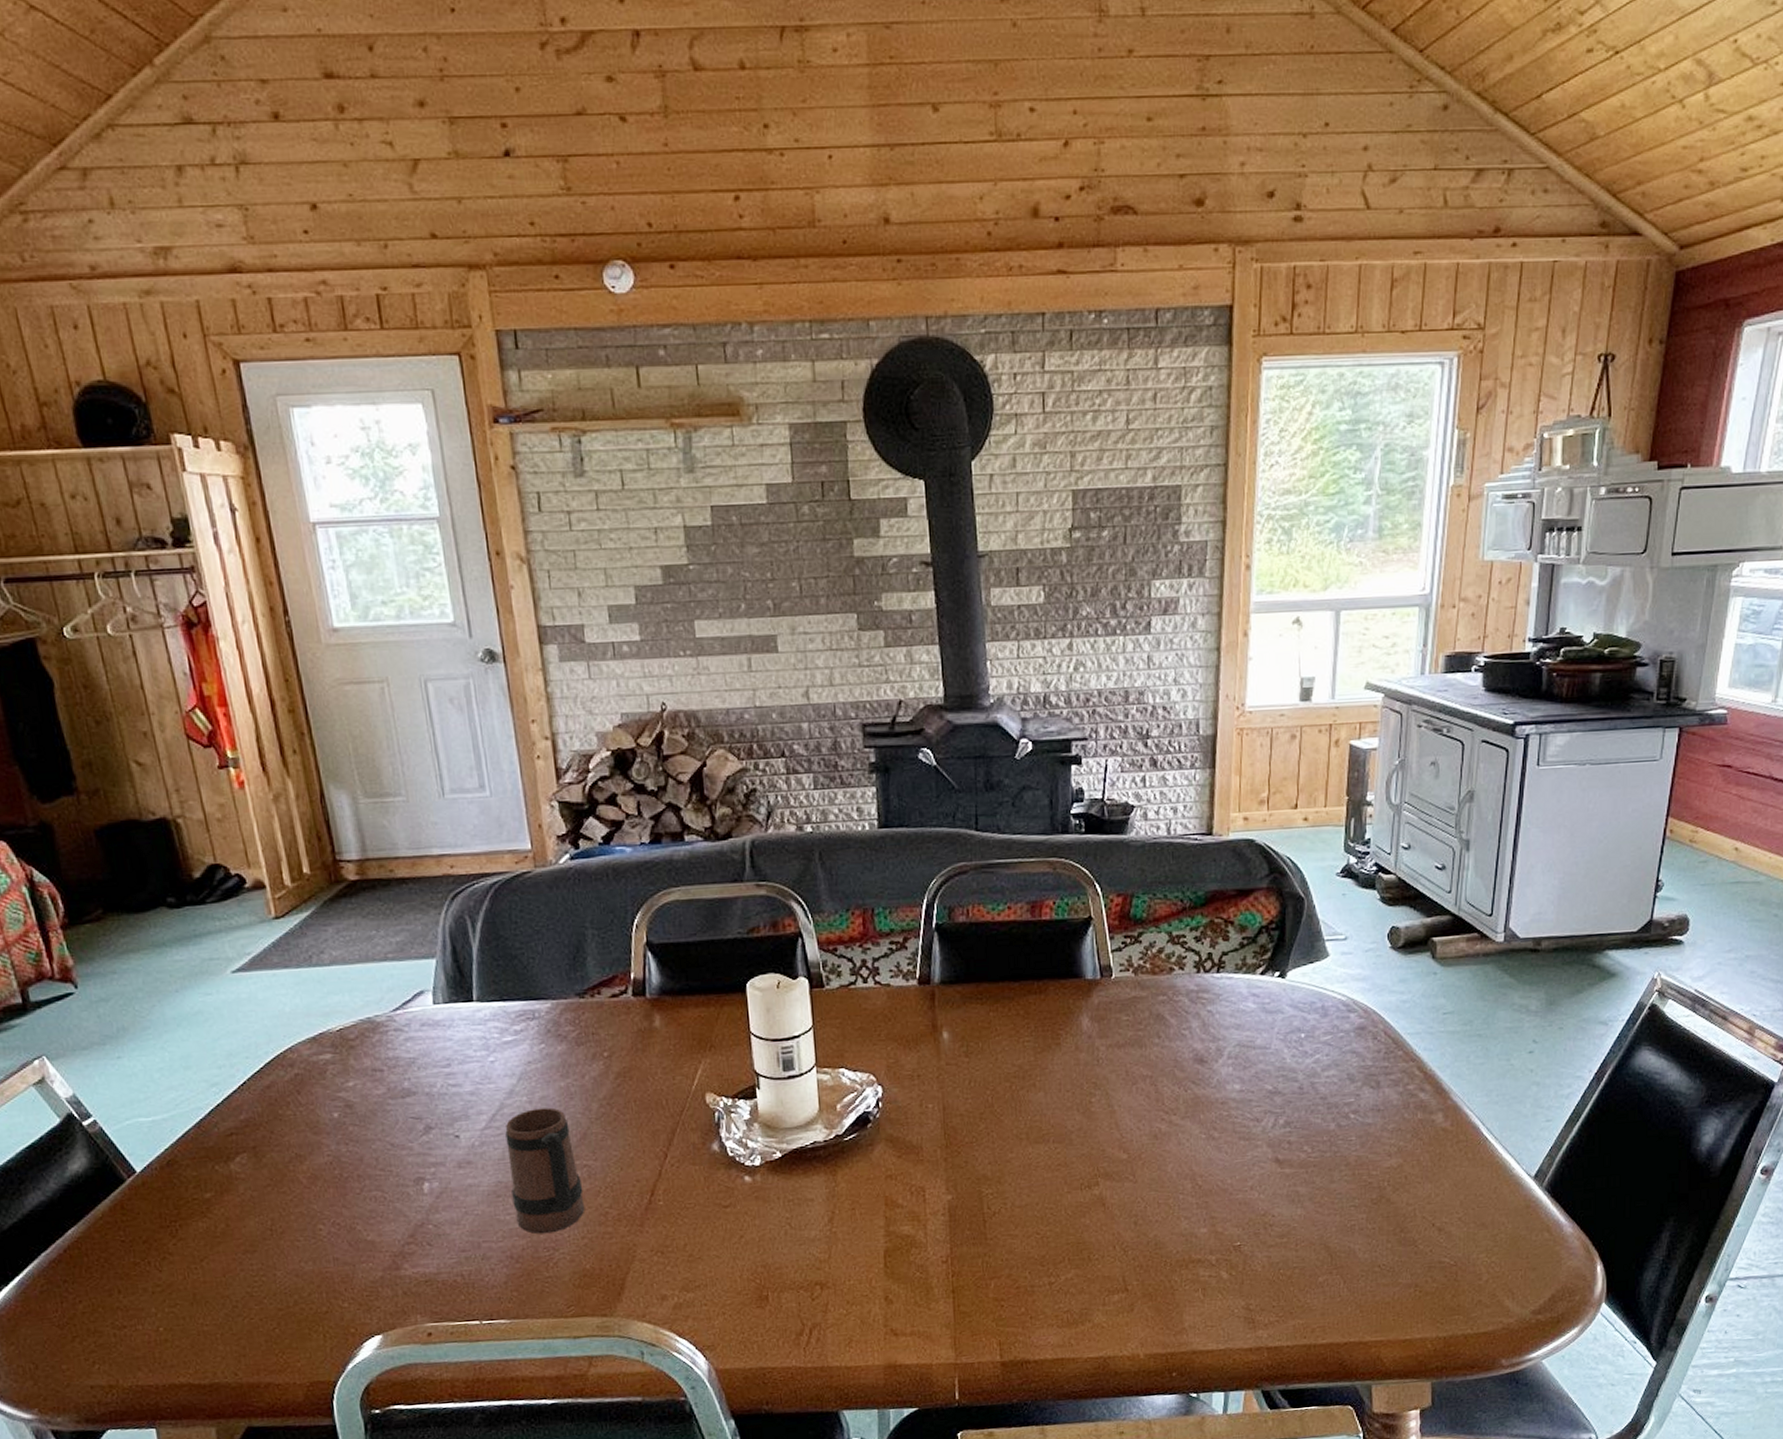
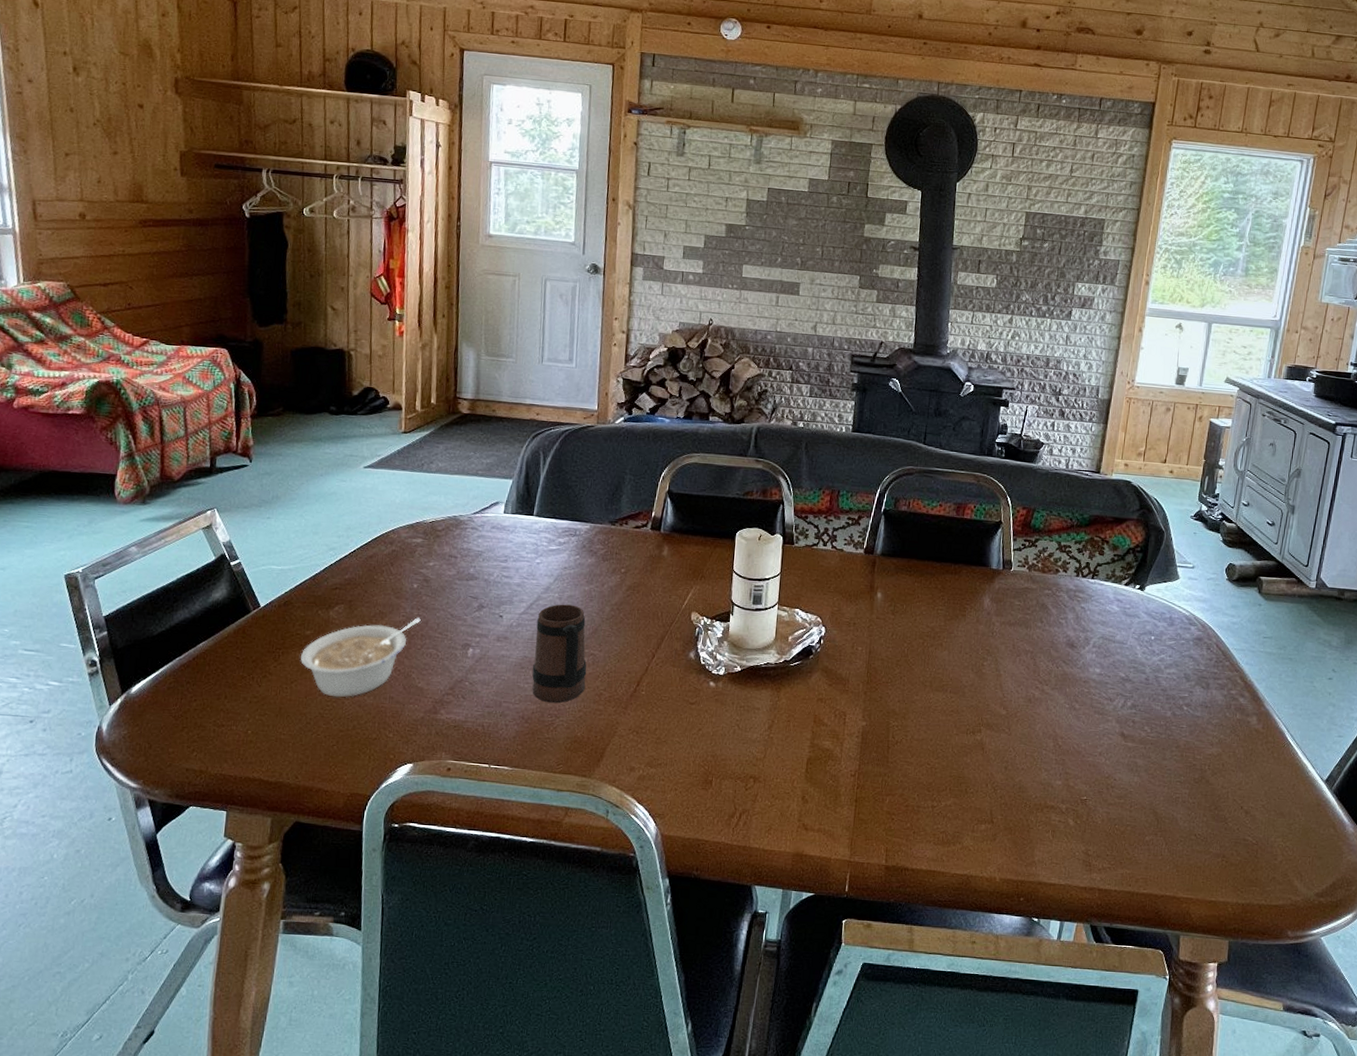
legume: none [205,1154,353,1270] -> present [301,617,421,698]

